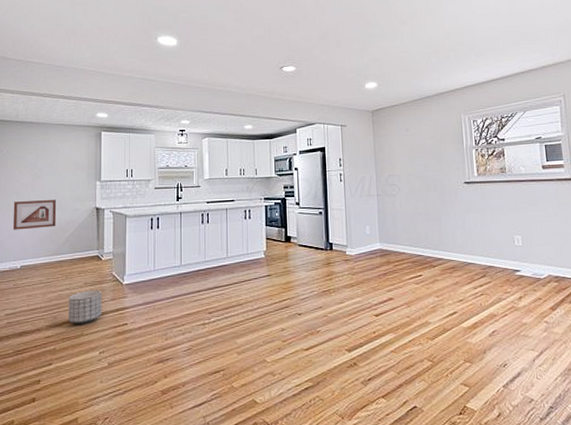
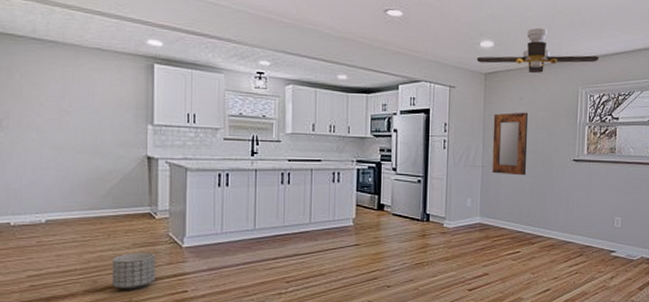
picture frame: present [12,200,57,230] -> none [33,141,94,177]
ceiling fan: none [362,65,478,107] -> present [476,27,599,74]
home mirror: none [383,142,420,201] -> present [492,112,529,176]

